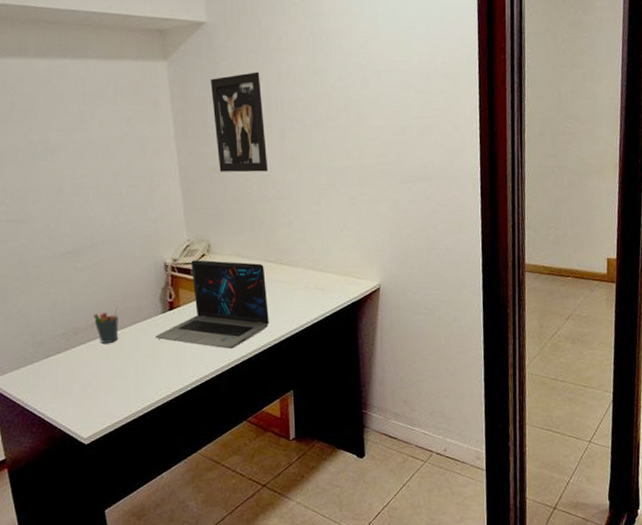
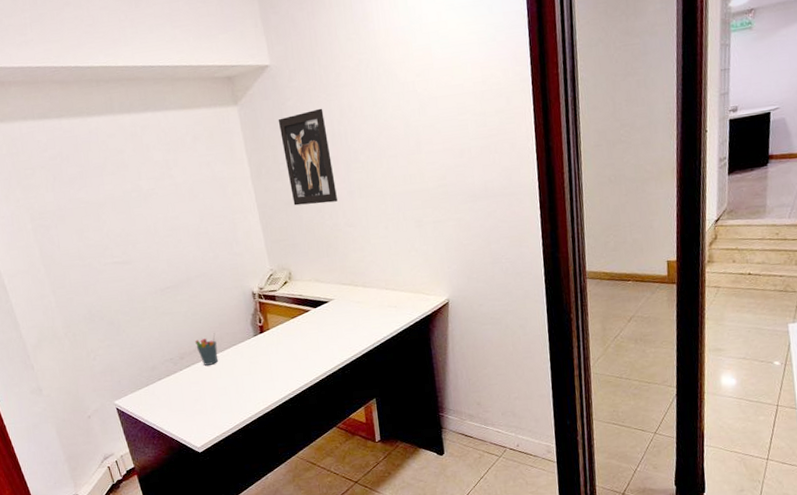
laptop: present [154,260,269,349] -> none [249,286,350,365]

